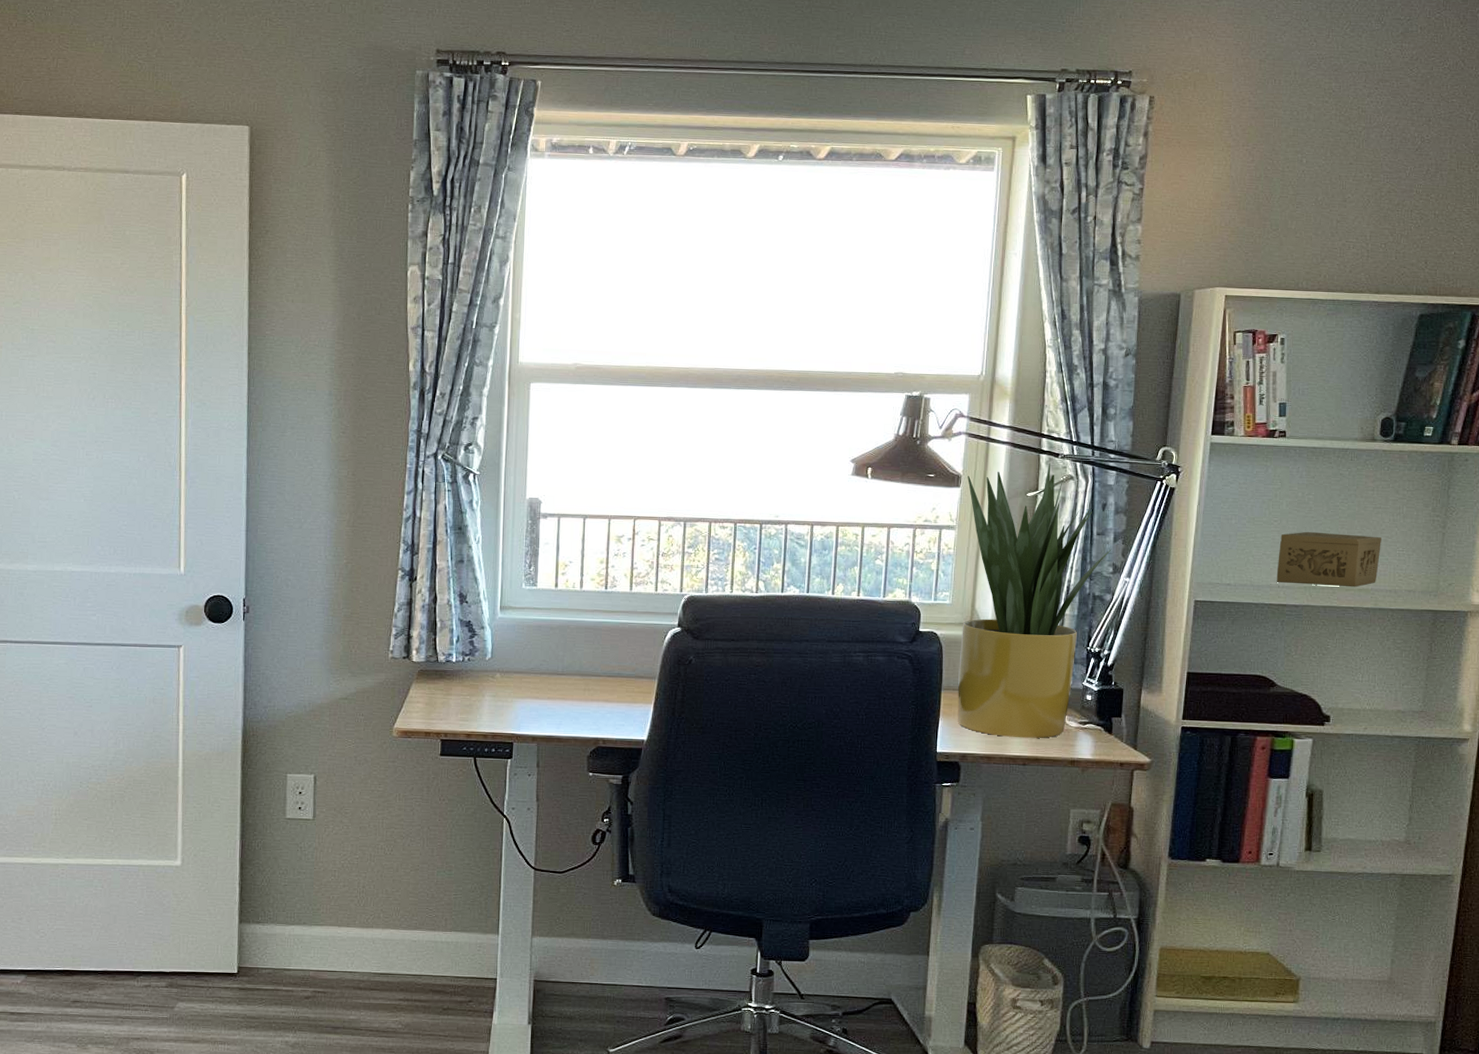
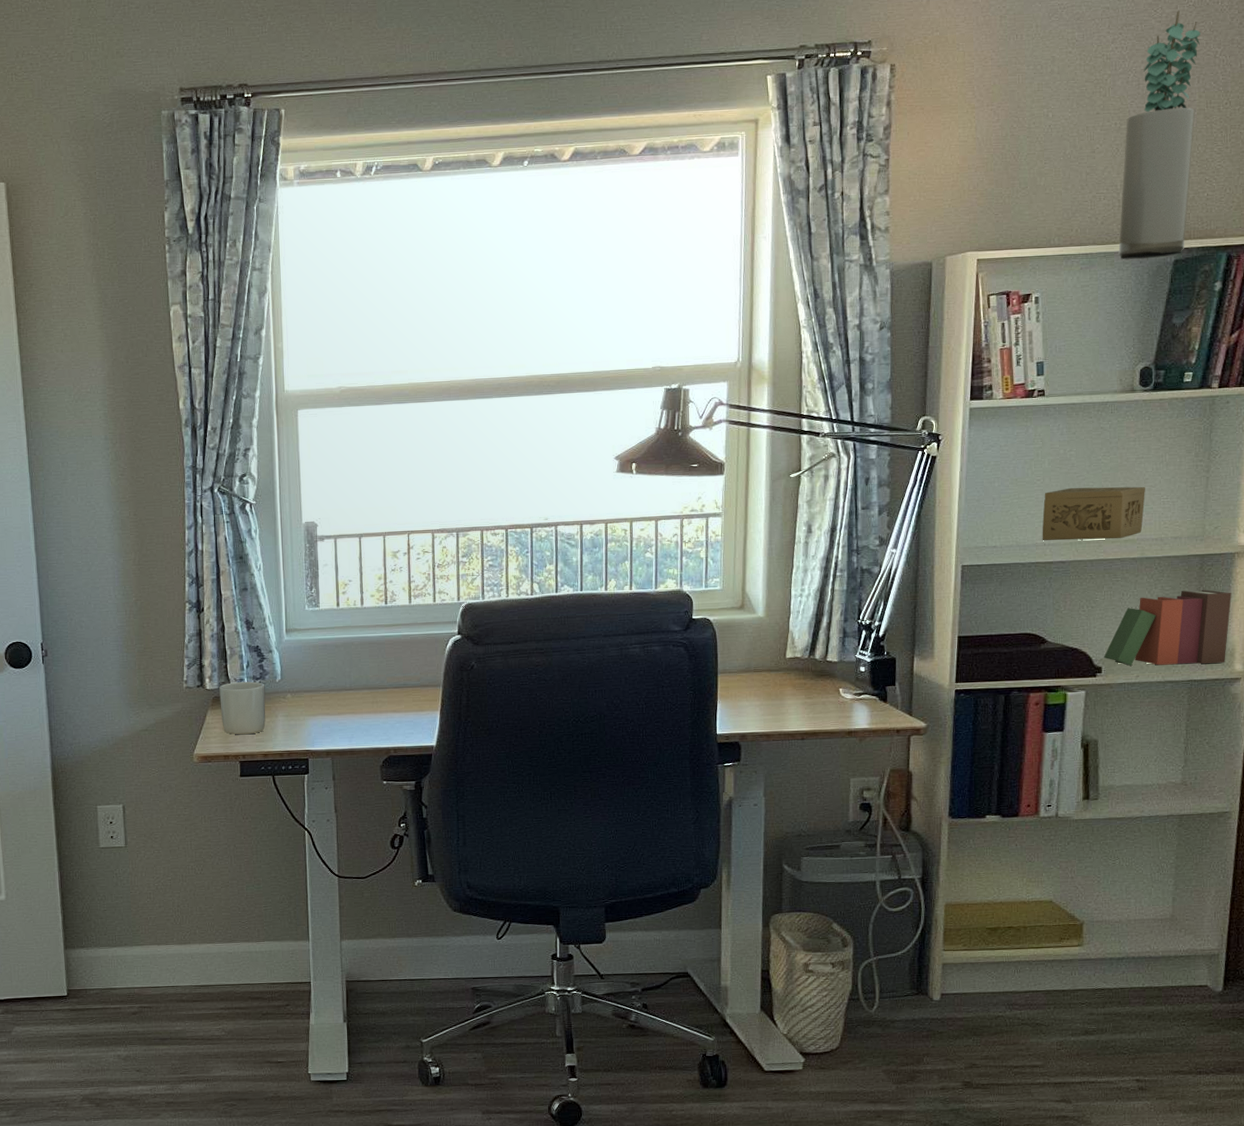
mug: none [425,656,474,713] -> present [219,681,266,735]
planter: present [957,463,1112,739] -> none [731,442,877,714]
books: none [1332,645,1463,723] -> present [1103,590,1232,666]
vase: none [1365,72,1454,311] -> present [1118,11,1201,260]

